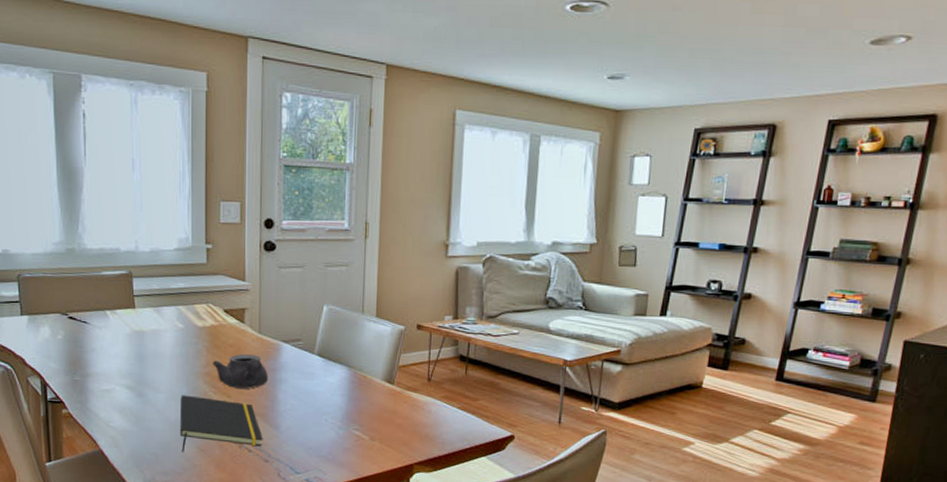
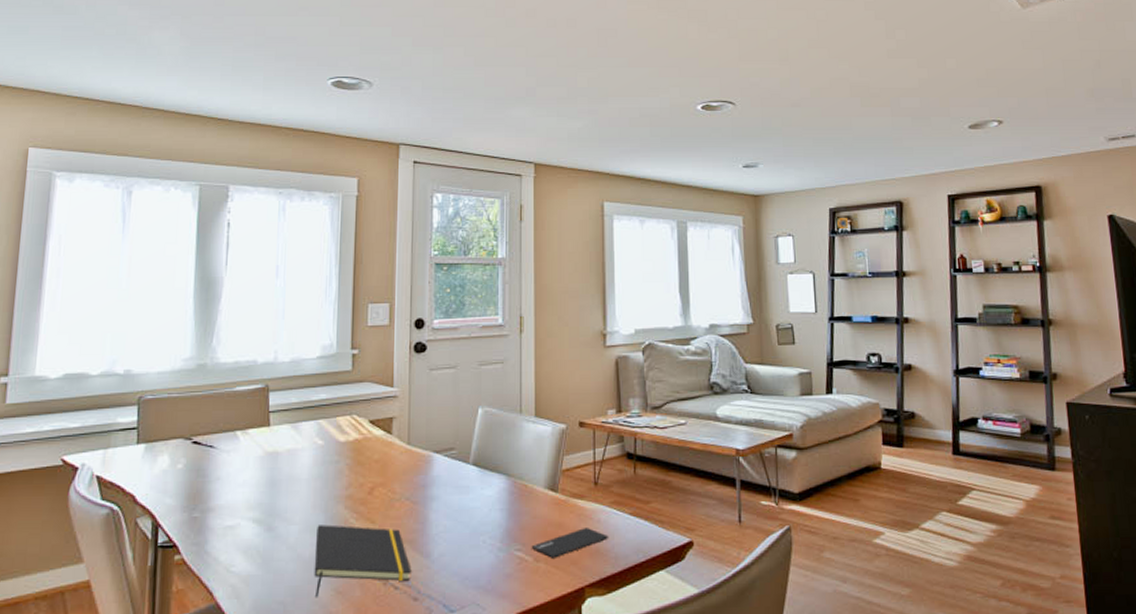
teapot: present [212,353,269,389] -> none [354,469,419,512]
smartphone: none [367,416,438,439] -> present [531,528,609,558]

